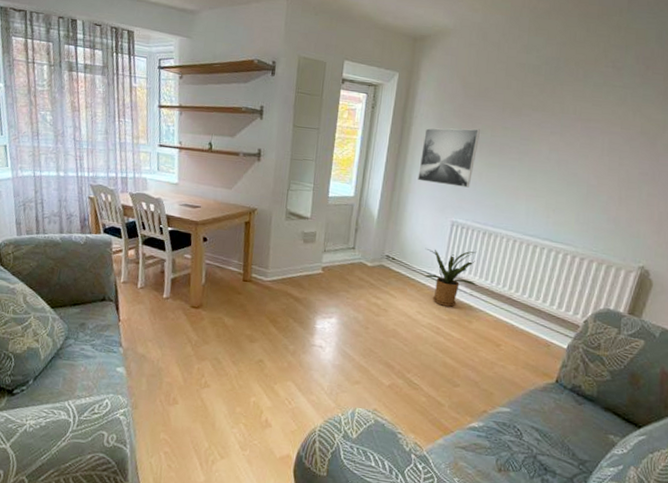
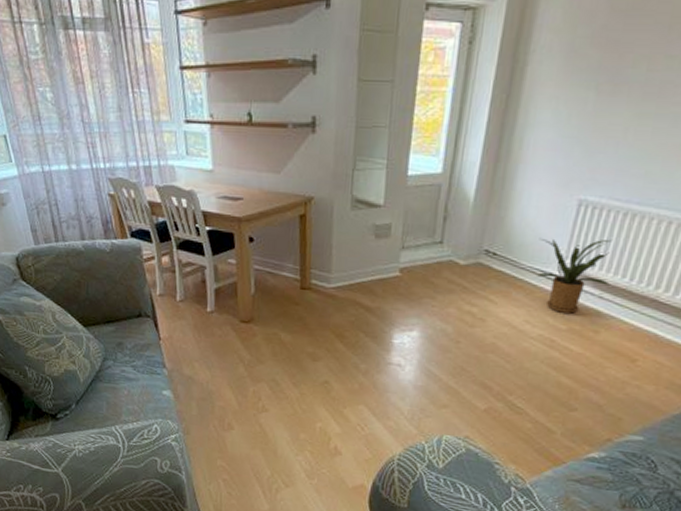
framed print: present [418,128,480,188] -> none [532,61,630,151]

